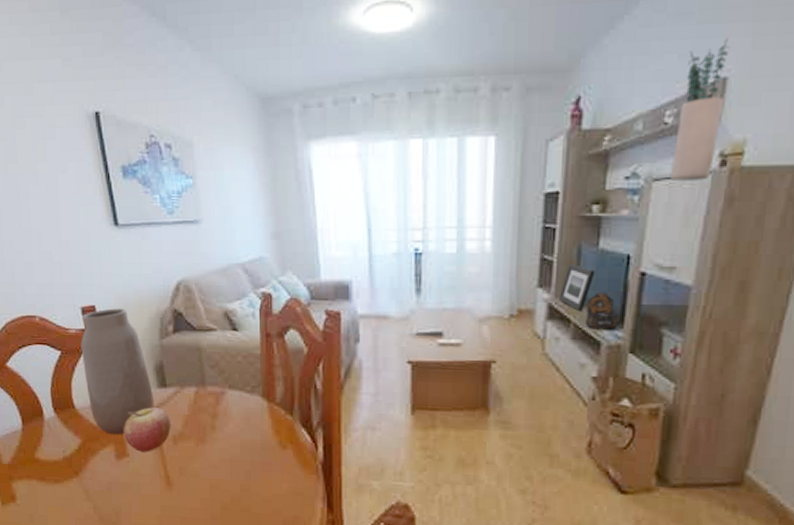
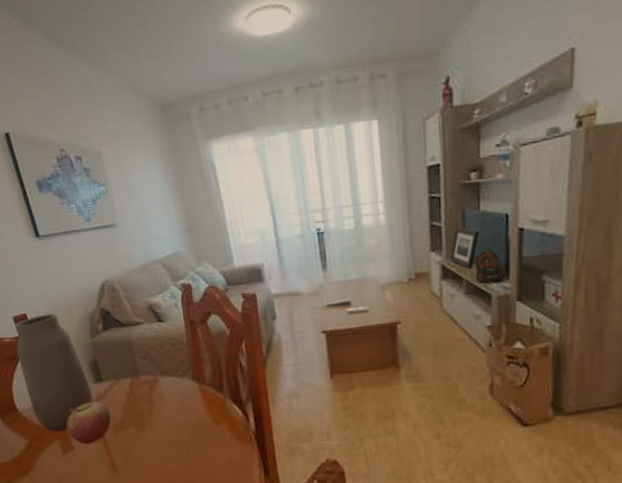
vase: present [669,38,729,181] -> none [534,13,575,144]

